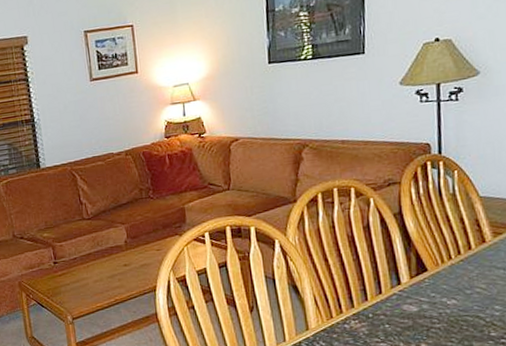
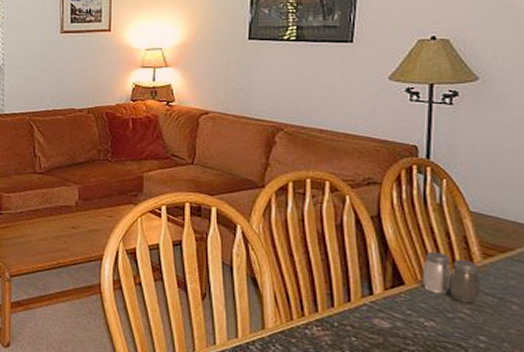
salt and pepper shaker: none [441,237,493,279] -> present [422,251,480,304]

